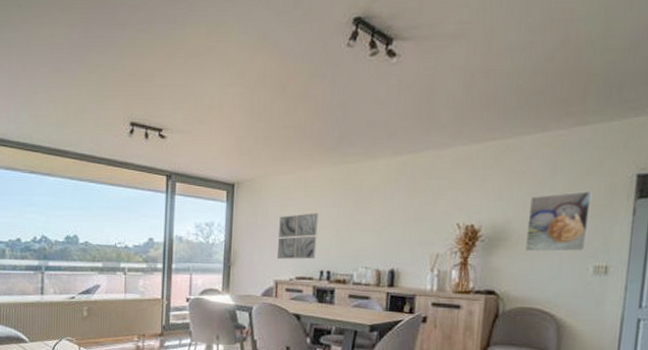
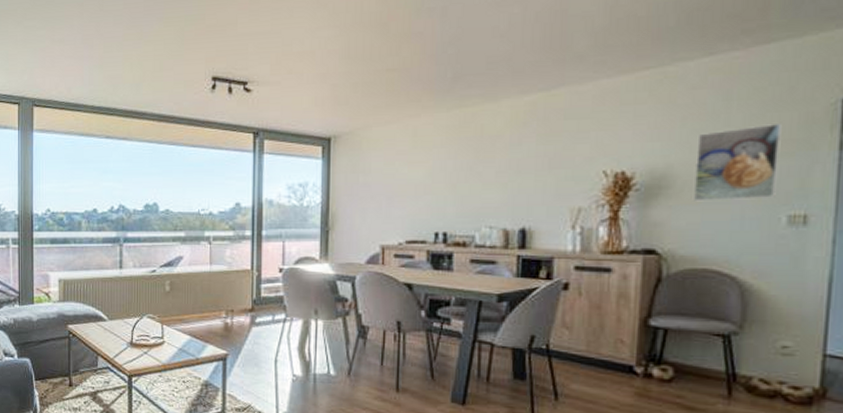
wall art: present [276,213,318,260] -> none [382,166,431,220]

